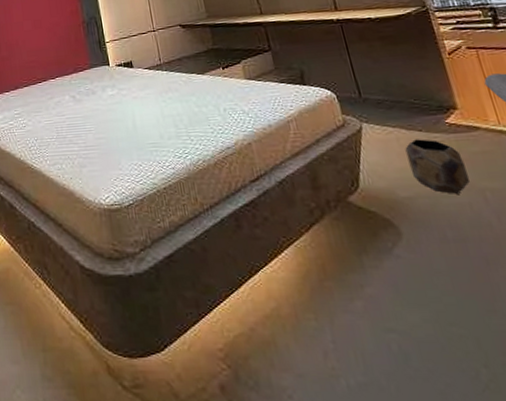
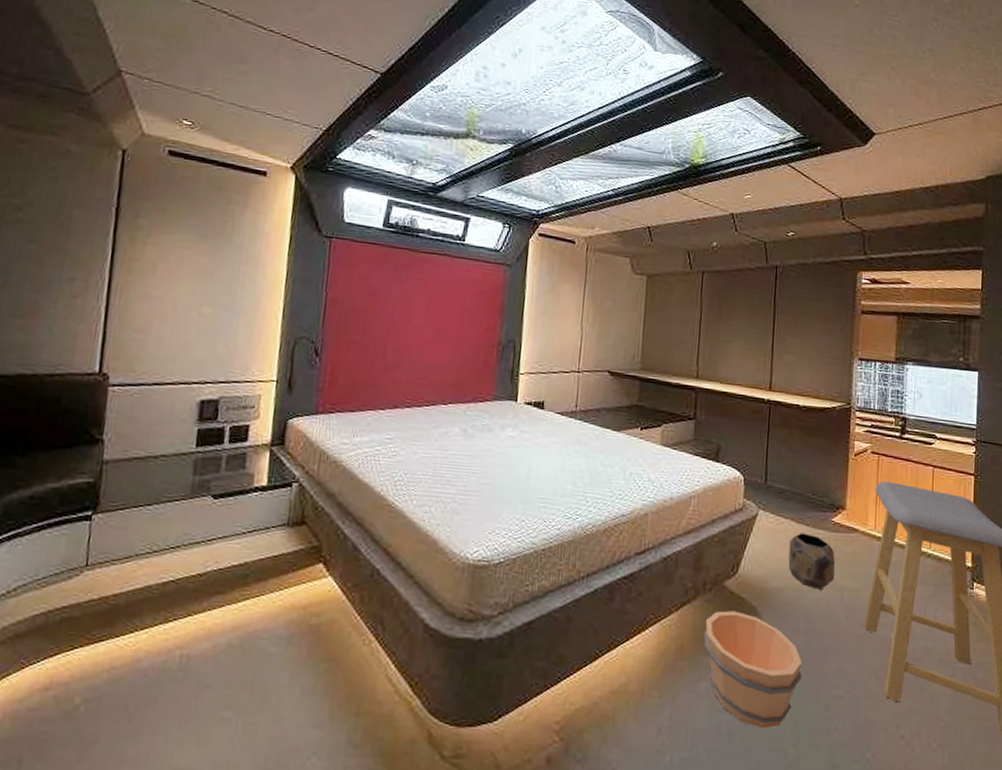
bucket: none [340,226,469,348] -> present [704,610,803,729]

